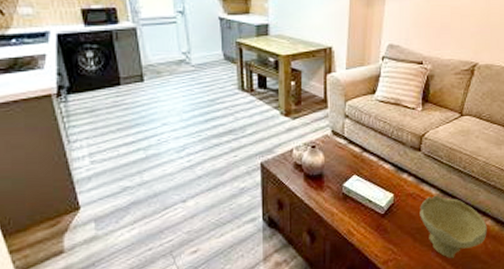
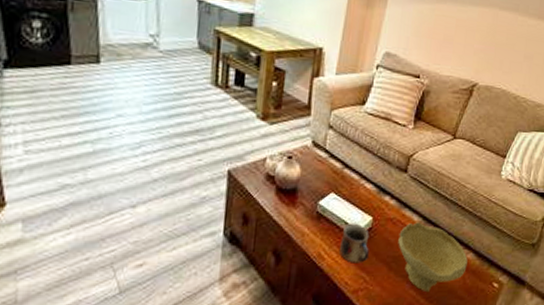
mug: none [367,200,394,237] -> present [340,223,369,263]

